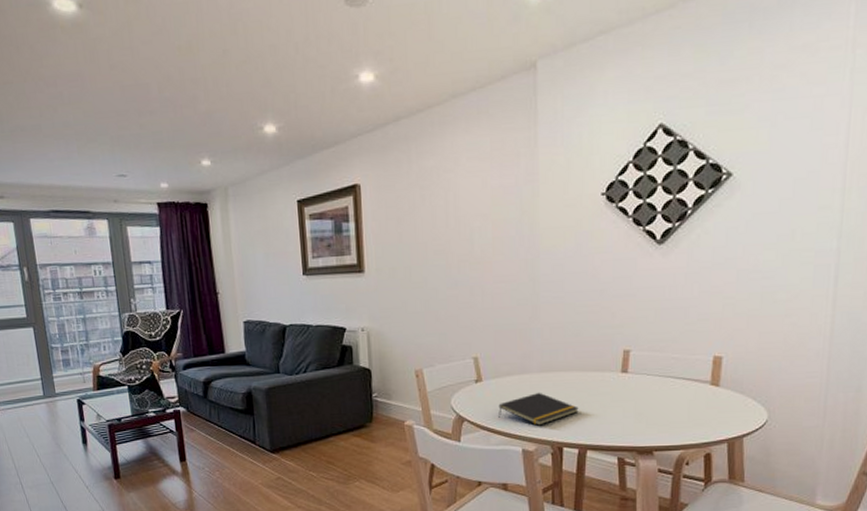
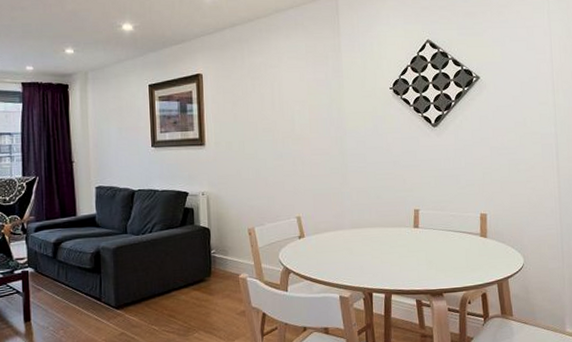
notepad: present [498,392,579,426] -> none [318,245,383,275]

